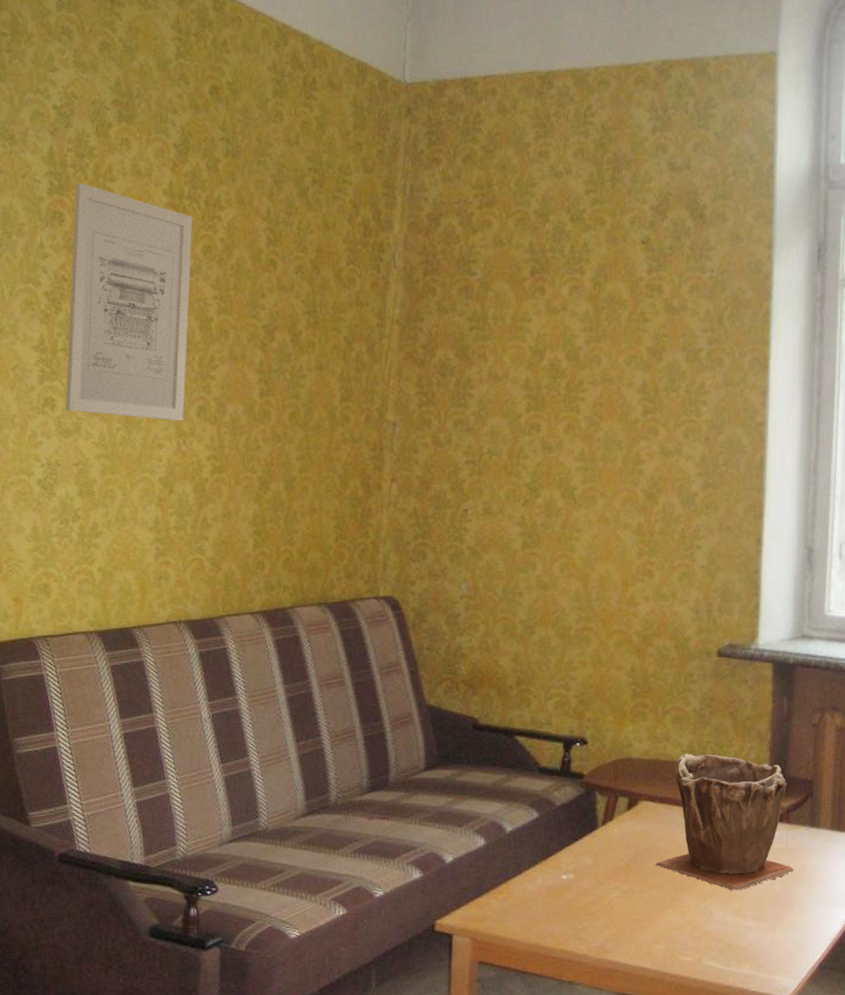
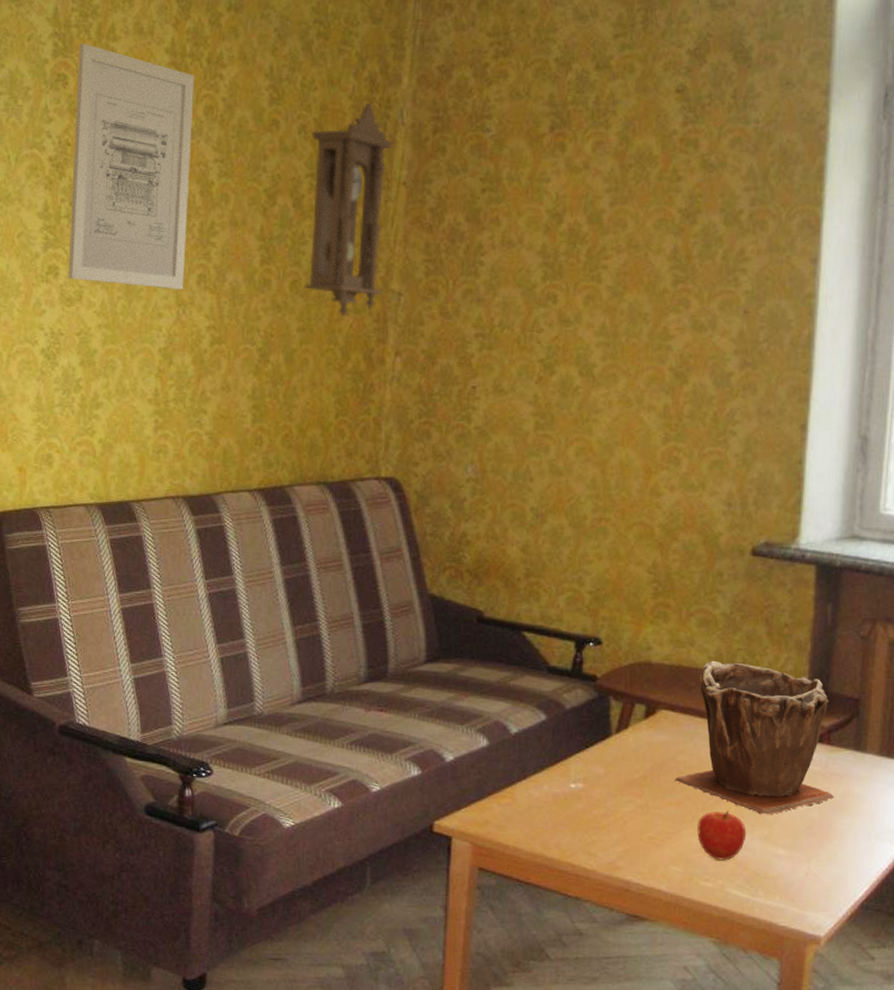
pendulum clock: none [303,247,387,446] -> present [304,103,394,317]
fruit: none [677,890,720,936] -> present [697,811,747,861]

